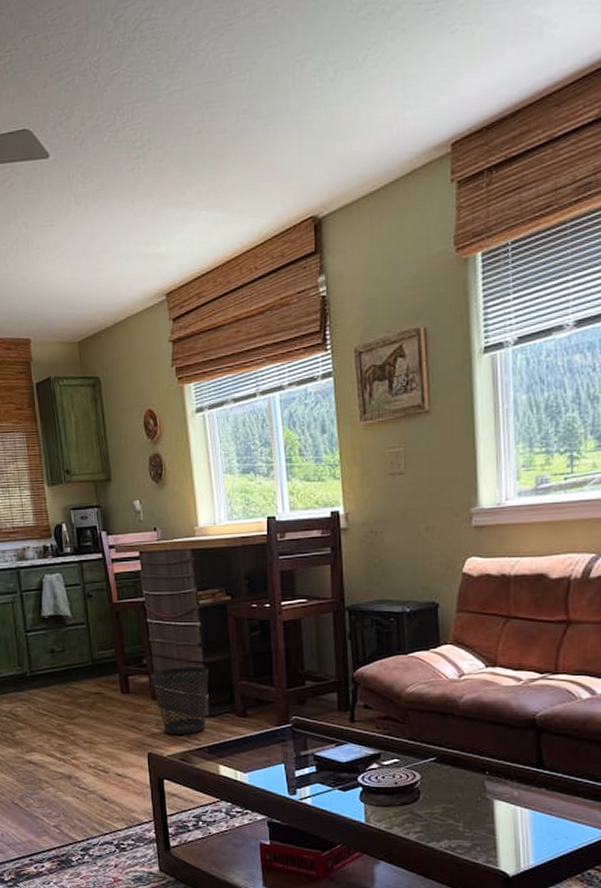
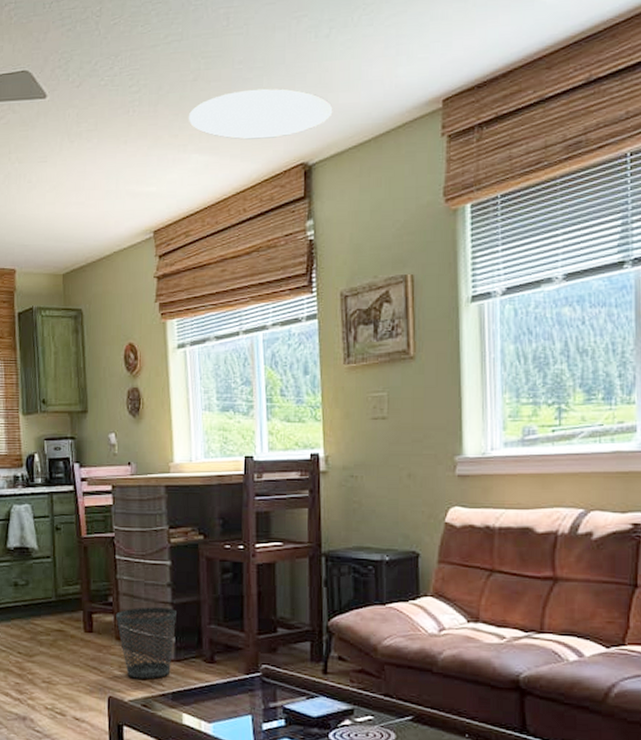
ceiling light: none [195,137,341,195] -> present [189,88,333,140]

